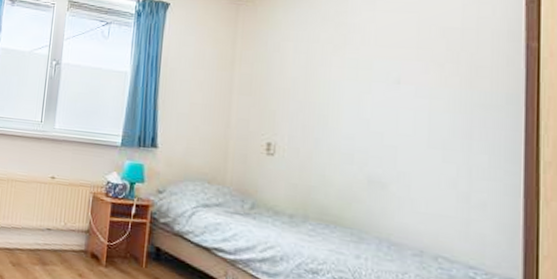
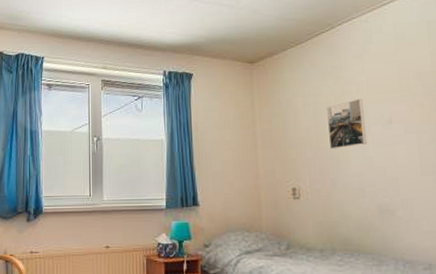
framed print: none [319,51,368,106] -> present [326,98,368,149]

